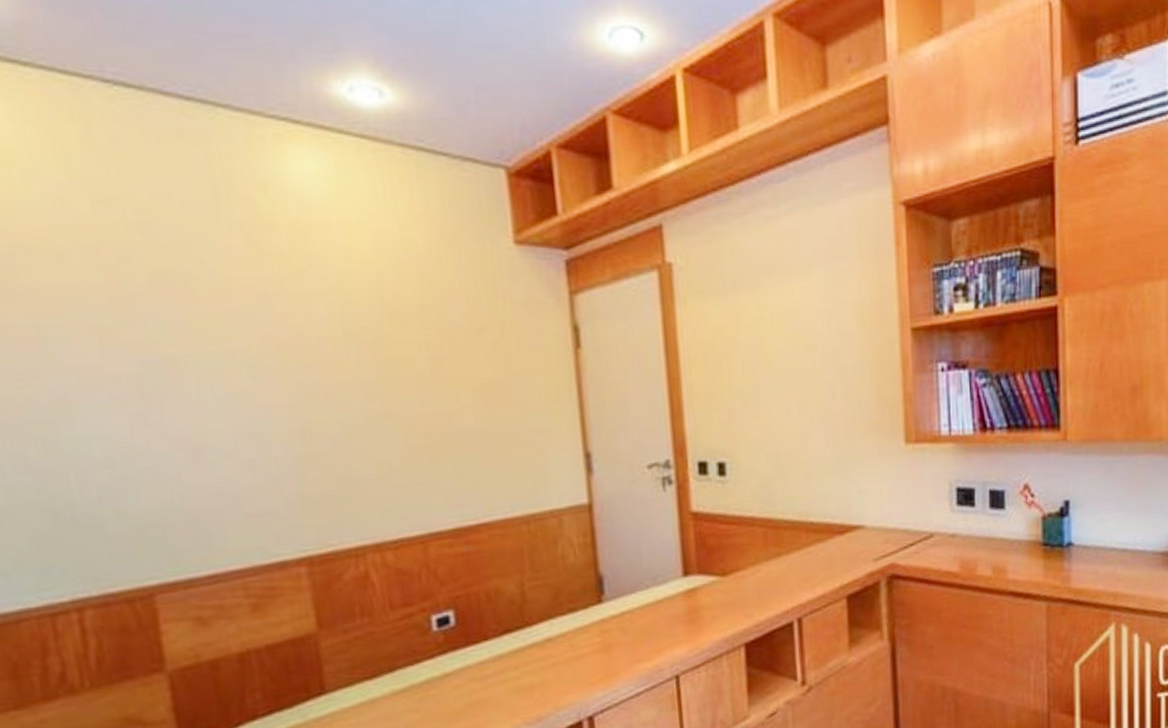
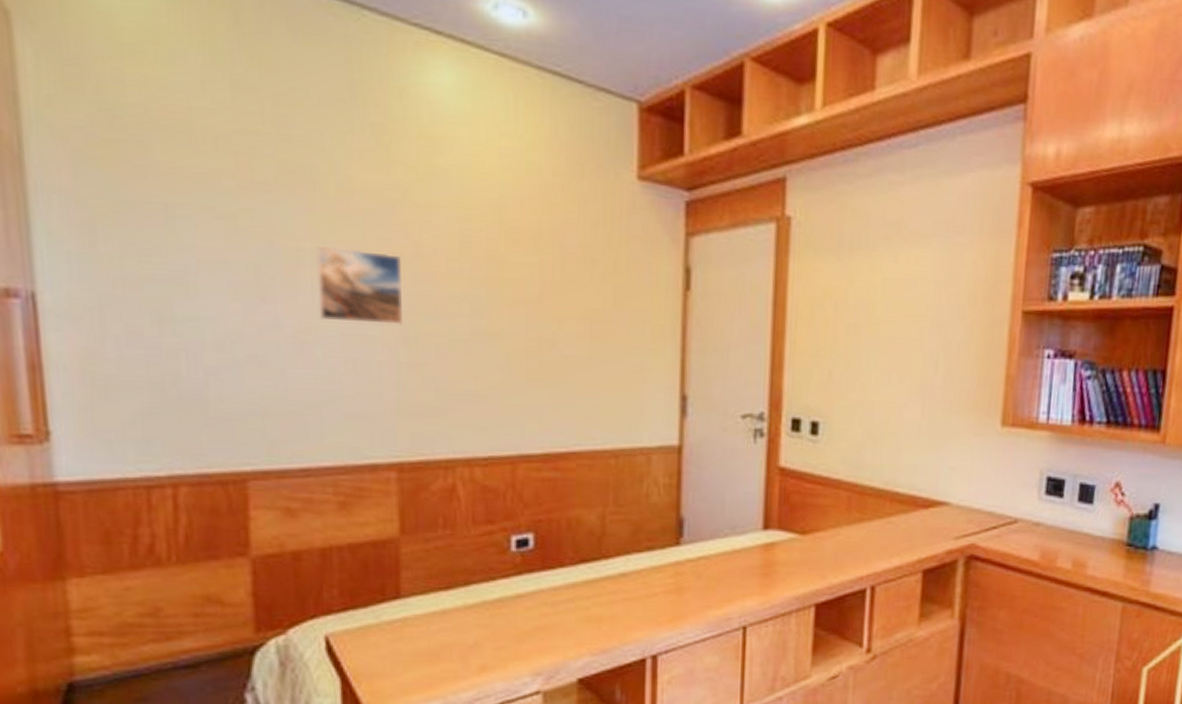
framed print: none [197,347,295,423] -> present [316,246,402,325]

